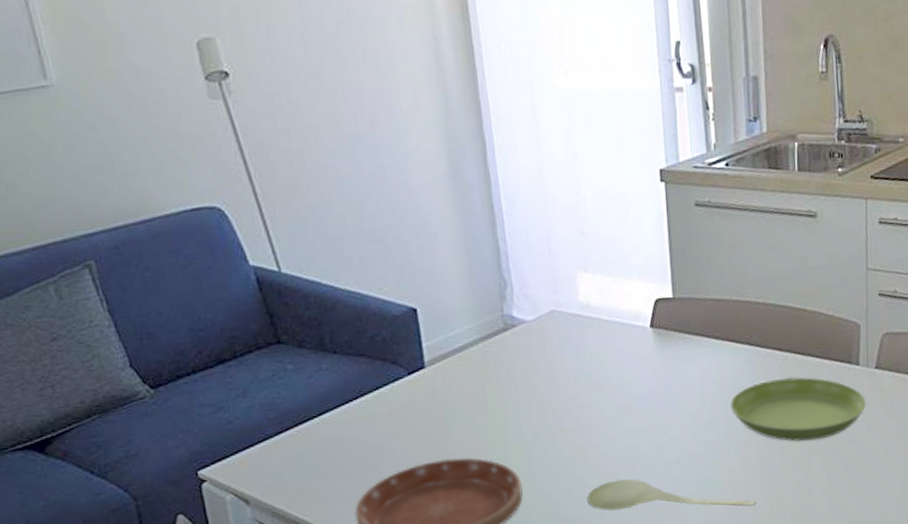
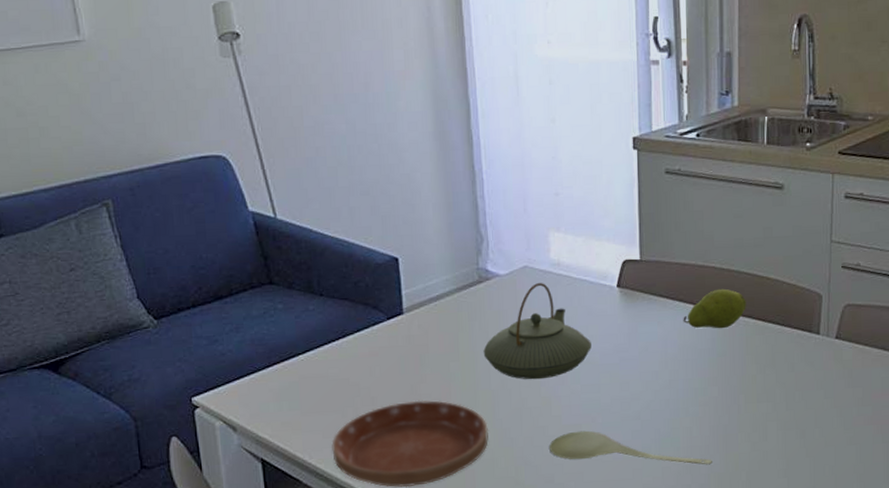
teapot: none [512,327,627,430] -> present [483,283,591,380]
fruit: none [720,323,784,366] -> present [683,288,746,329]
saucer: present [731,377,866,442] -> none [691,342,825,405]

